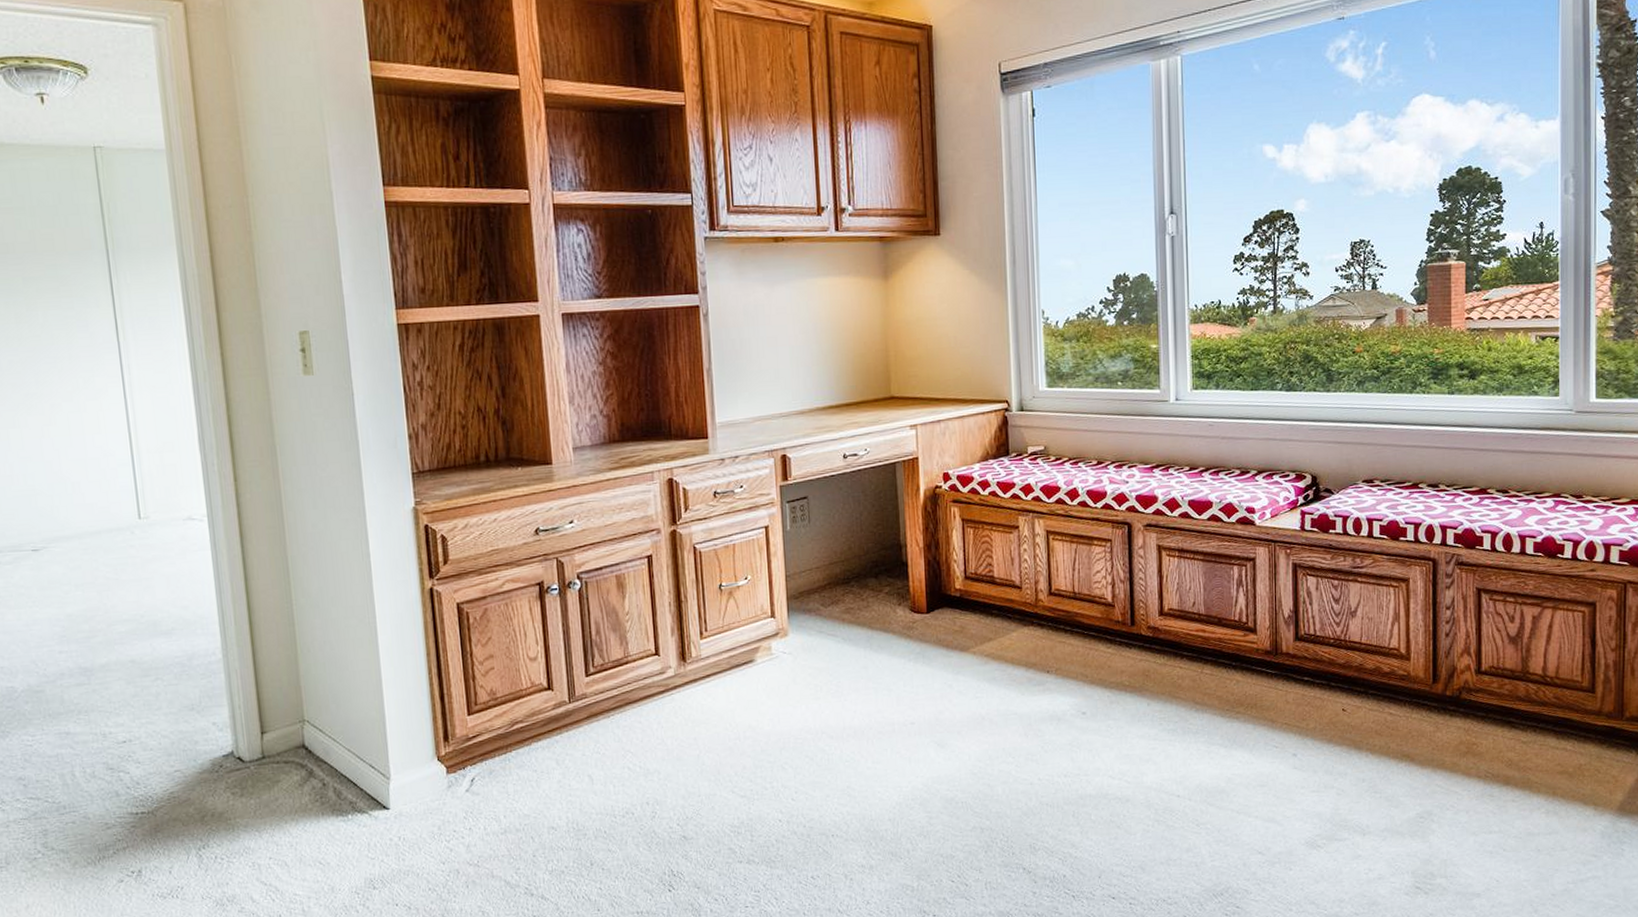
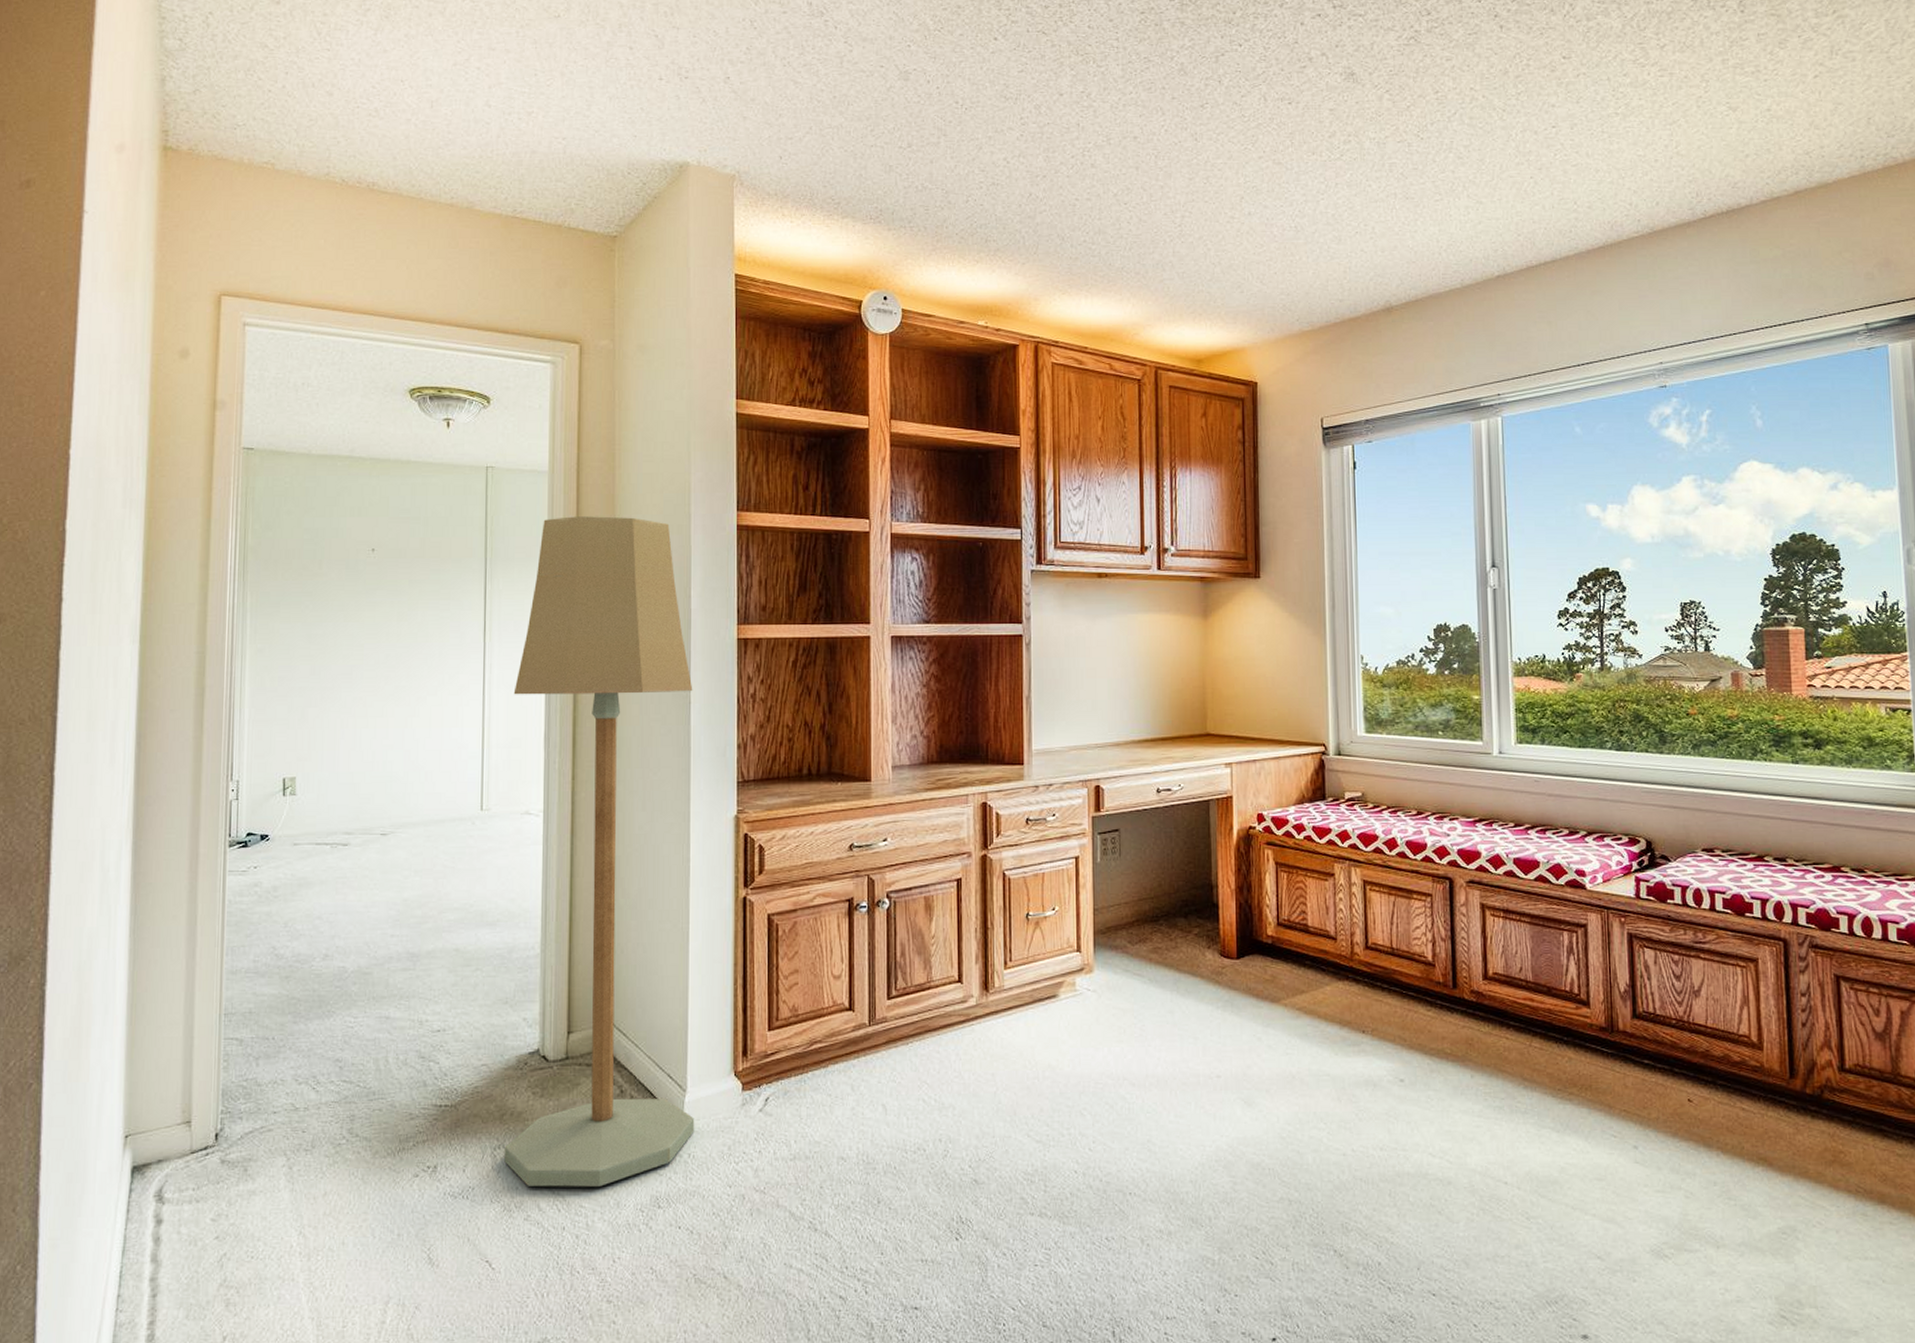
floor lamp: none [158,197,403,881] -> present [504,516,695,1187]

